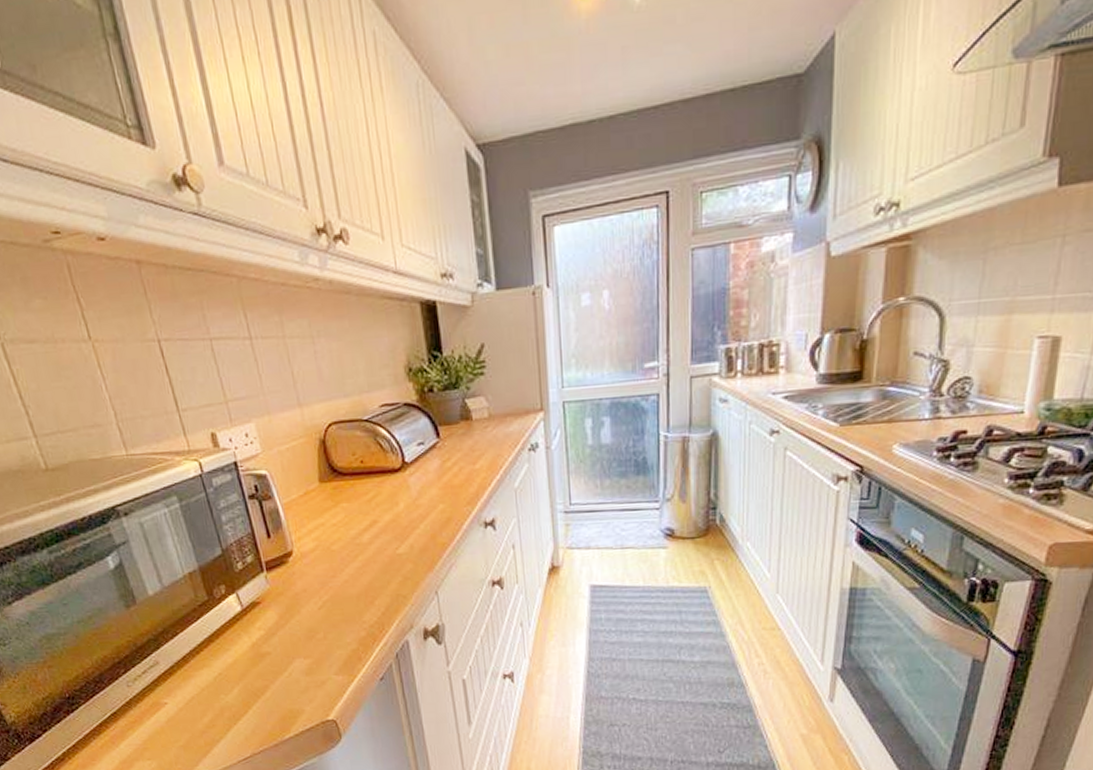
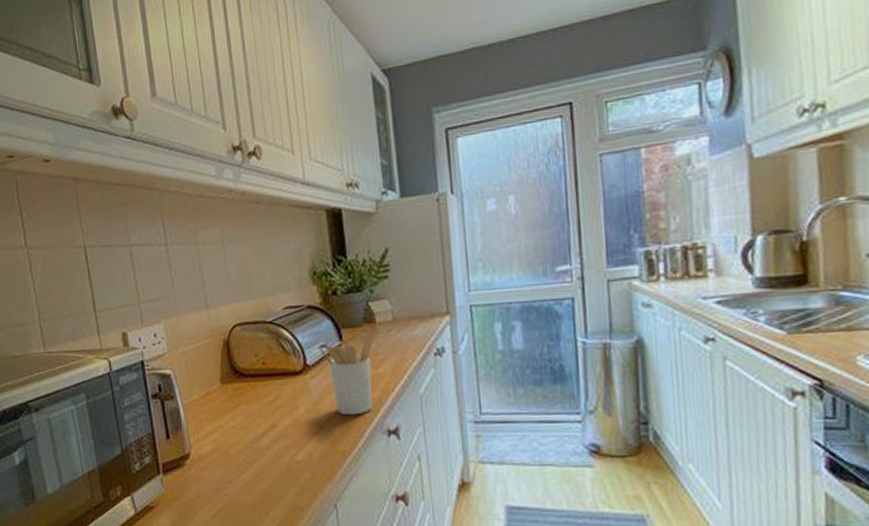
utensil holder: none [416,431,470,510] -> present [318,334,373,416]

